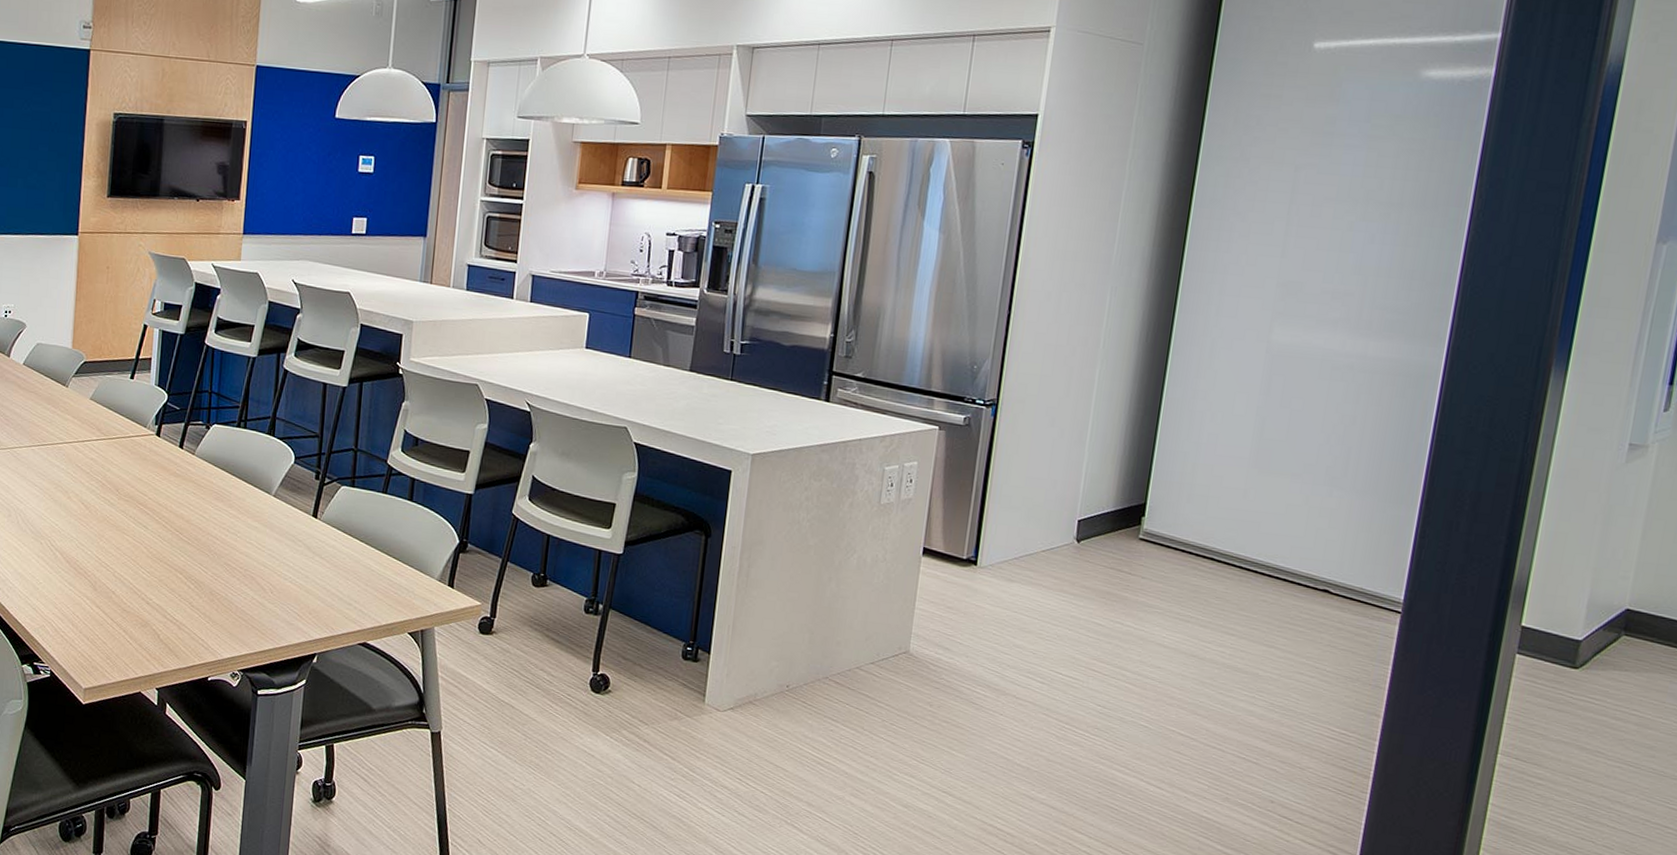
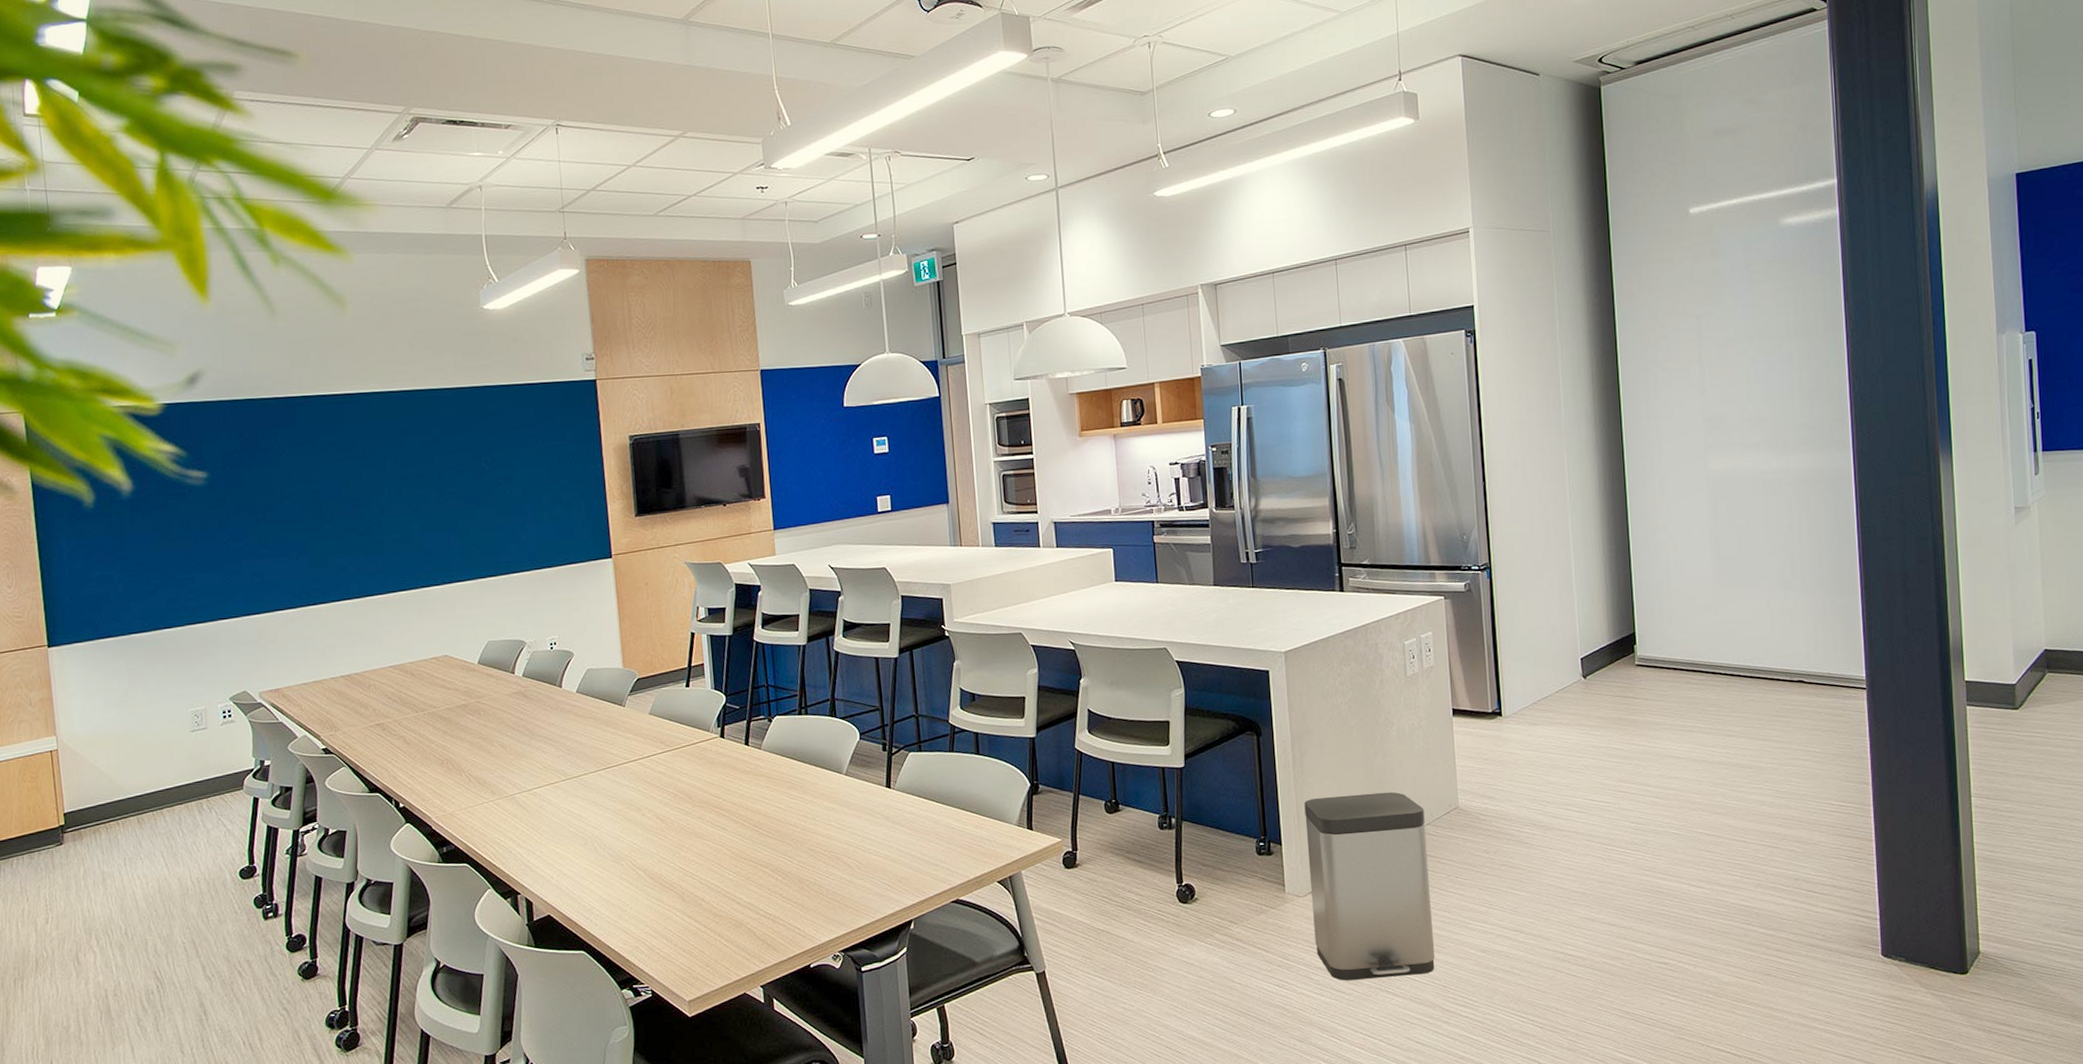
pedal bin: none [726,612,871,817] -> present [1304,791,1435,981]

